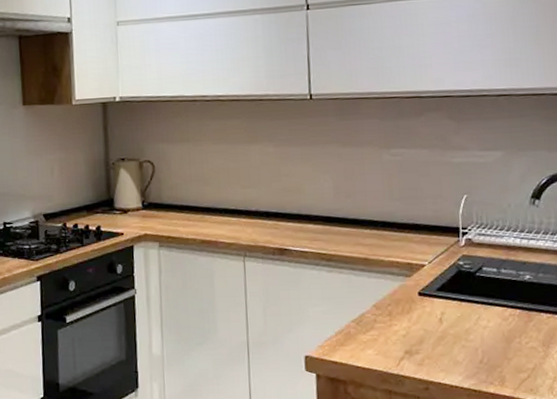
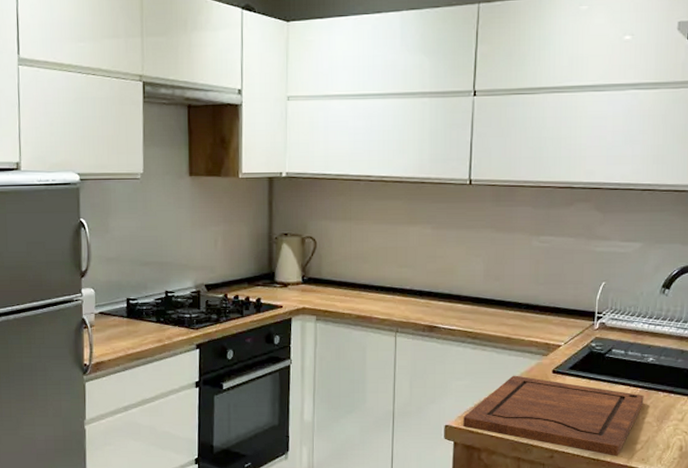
cutting board: none [324,299,525,387] -> present [463,375,644,456]

